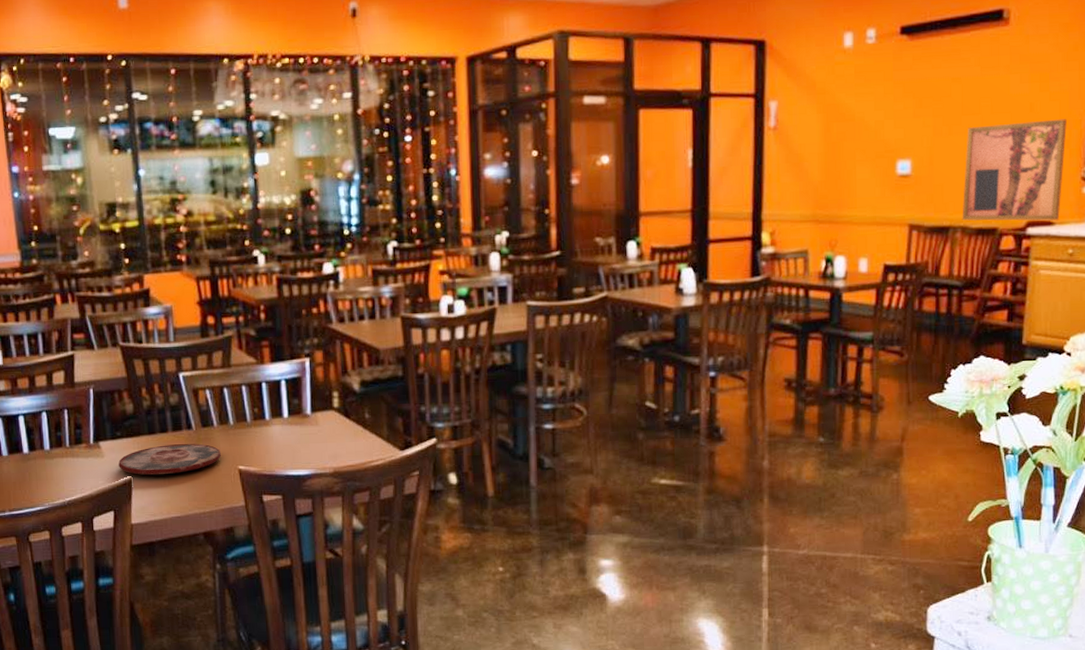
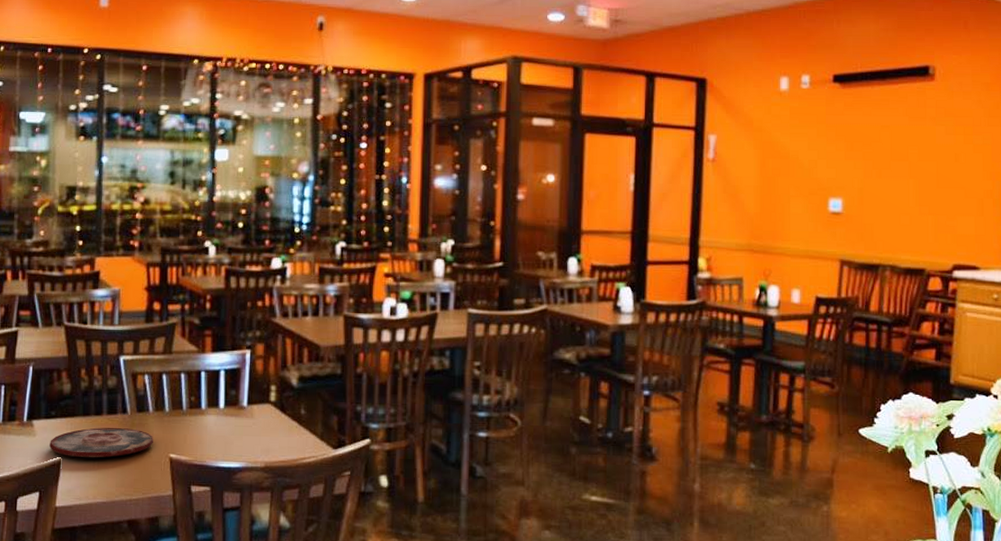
wall art: present [962,119,1067,221] -> none [891,170,990,265]

